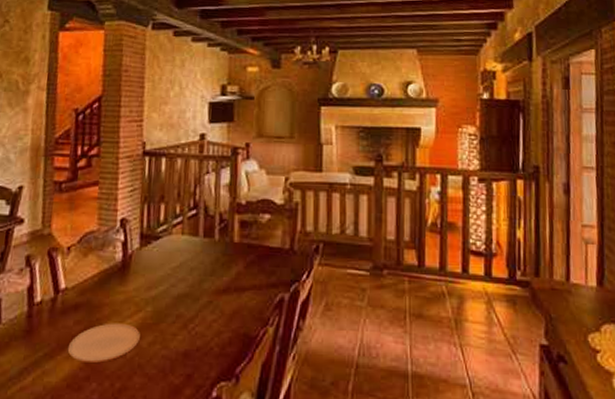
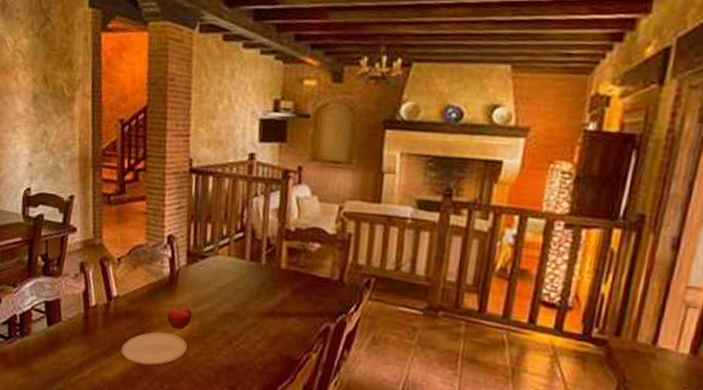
fruit: none [118,290,146,317] -> present [167,305,193,329]

